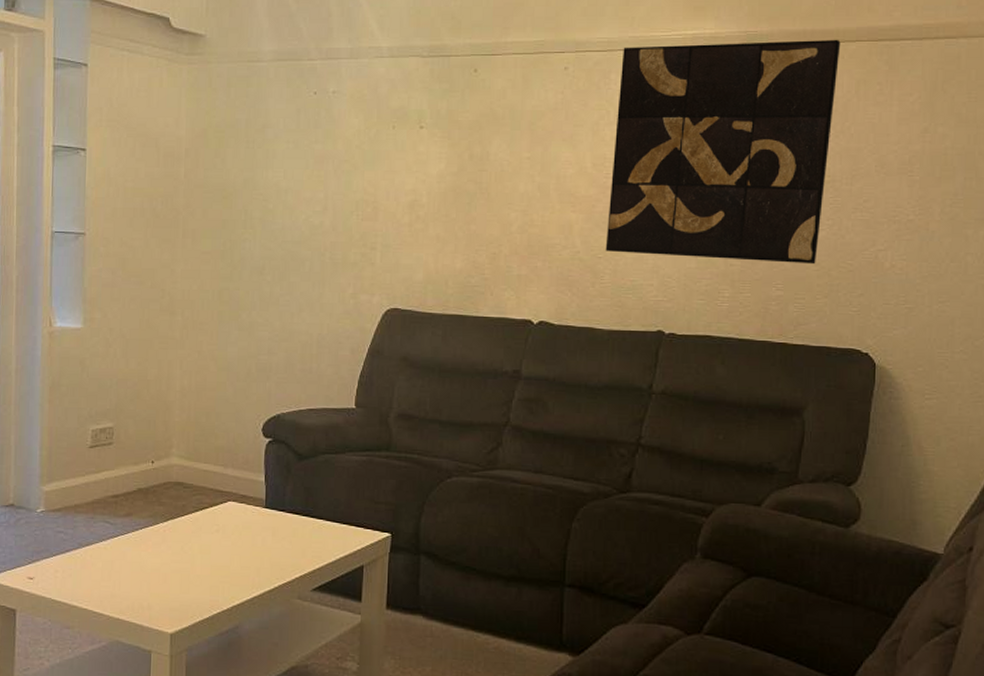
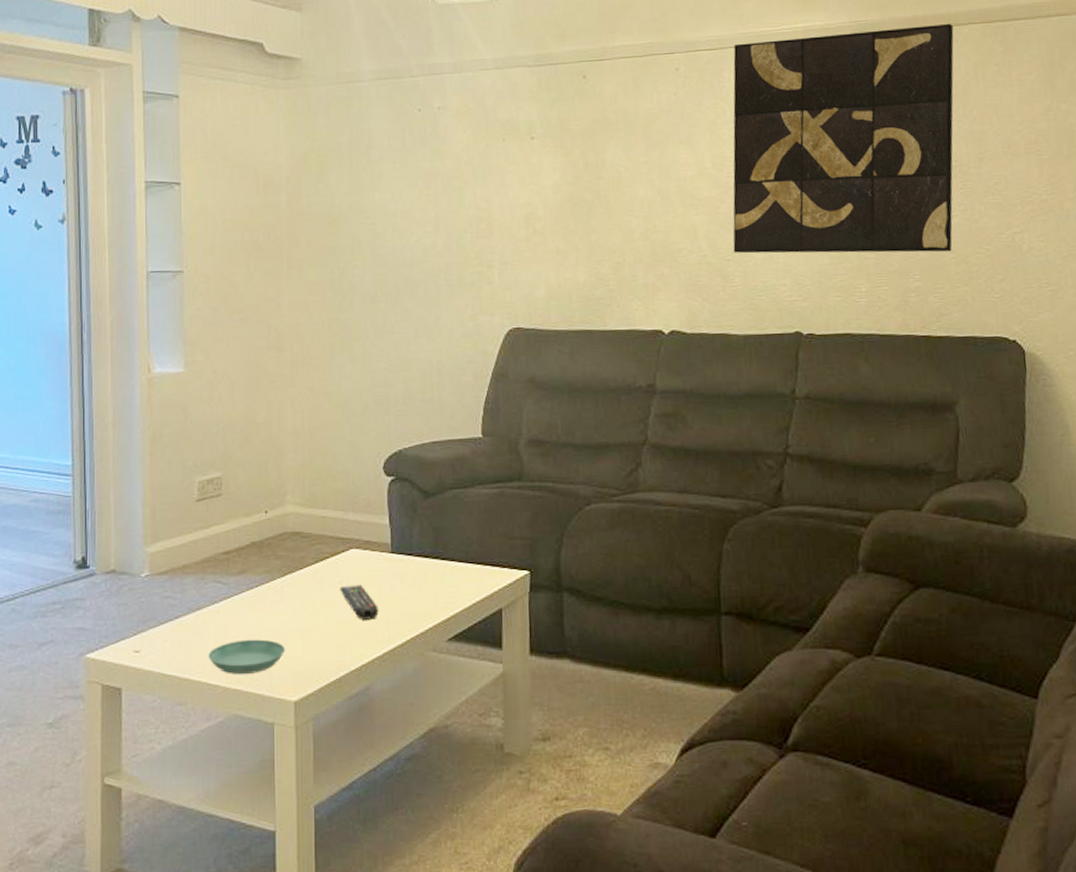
saucer: none [95,575,165,606] -> present [208,639,286,674]
remote control: none [216,534,251,566] -> present [340,584,379,620]

